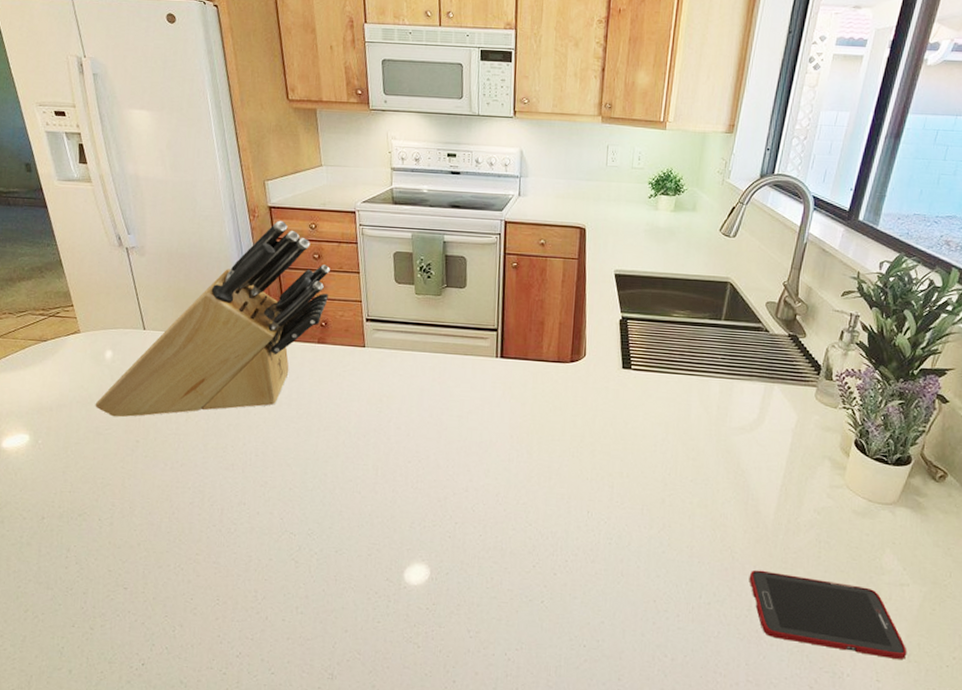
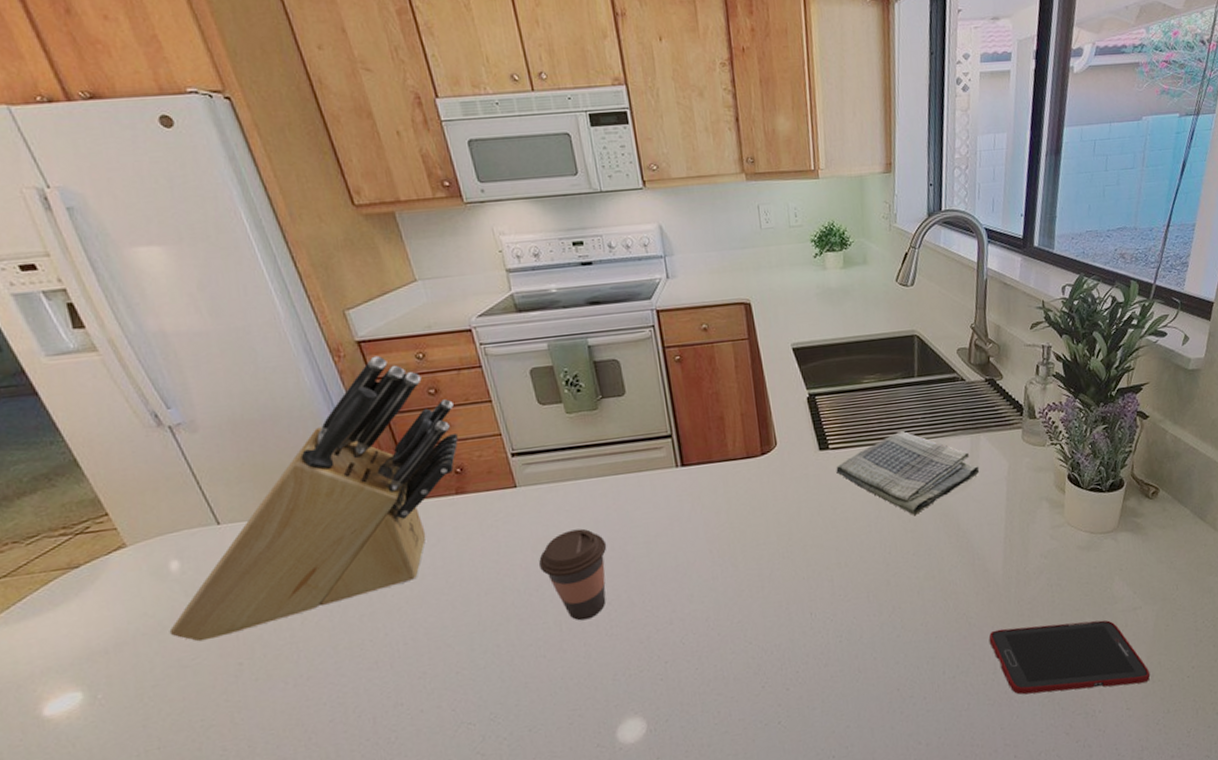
coffee cup: none [369,392,427,471] -> present [538,528,607,621]
dish towel: none [634,366,768,446] -> present [836,431,980,516]

